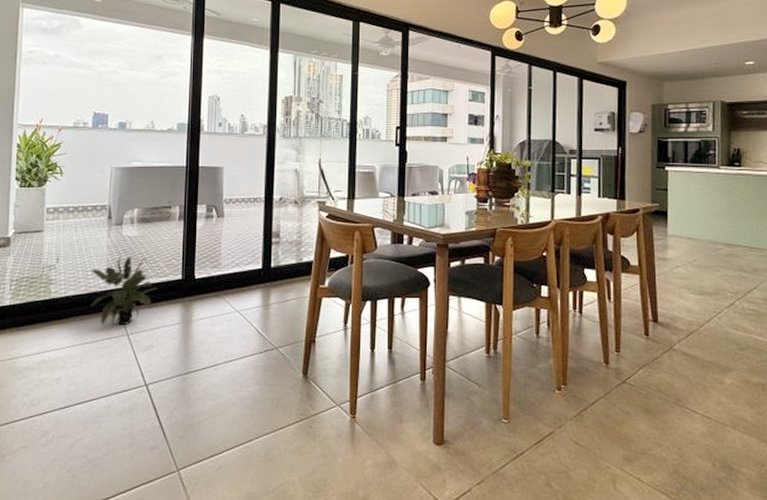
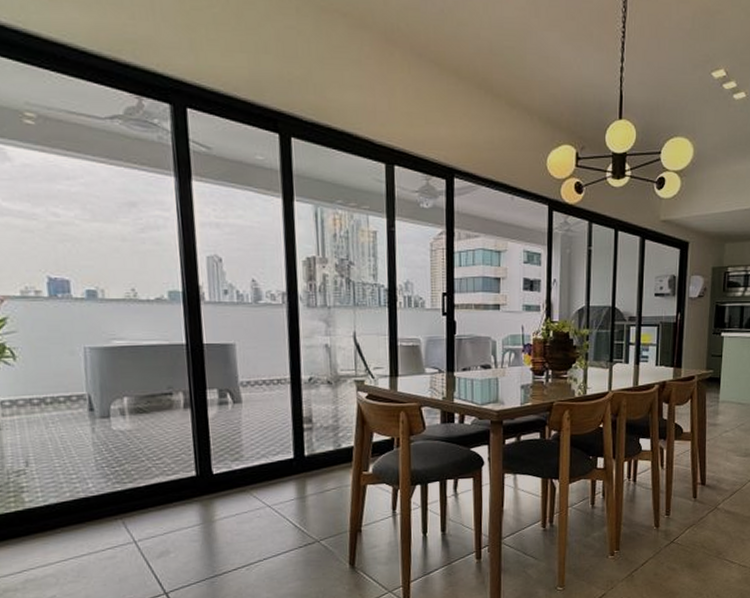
potted plant: present [90,256,159,326] -> none [74,453,168,534]

